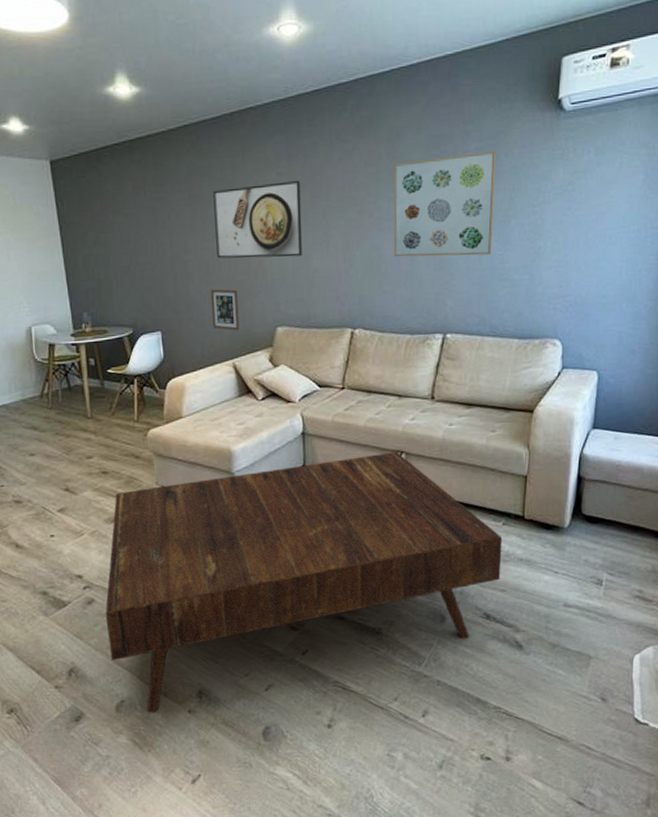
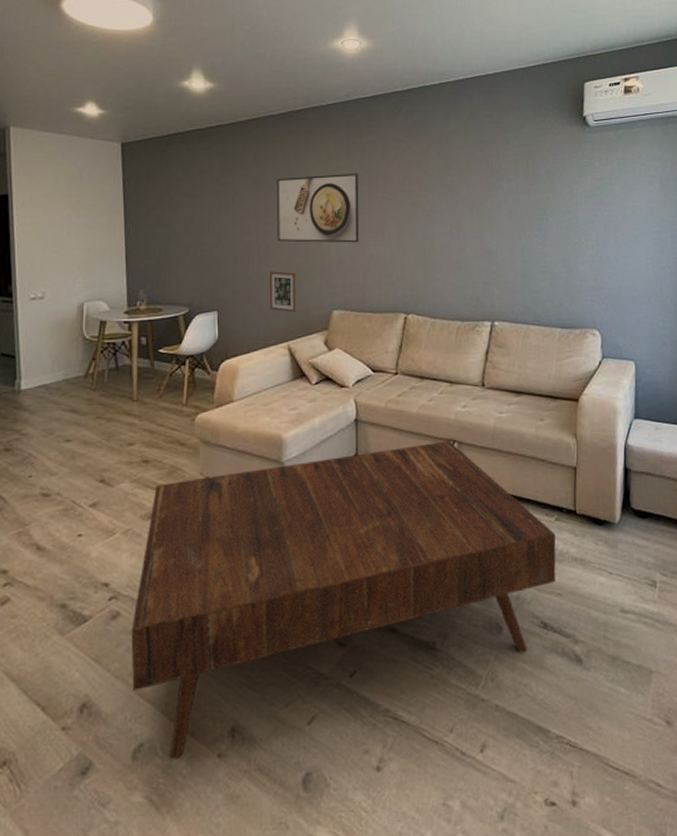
wall art: present [393,151,495,257] -> none [443,156,533,249]

